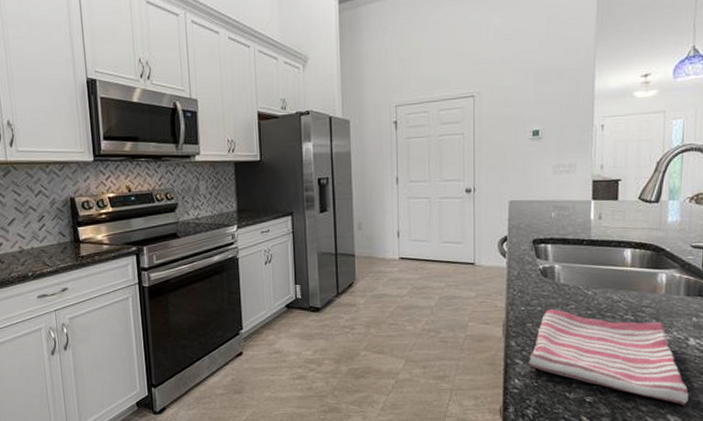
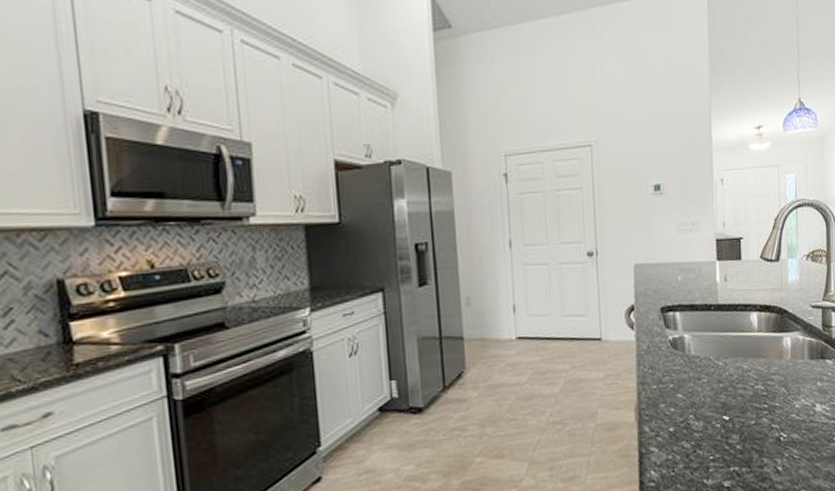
dish towel: present [529,309,689,405] -> none [664,384,820,478]

